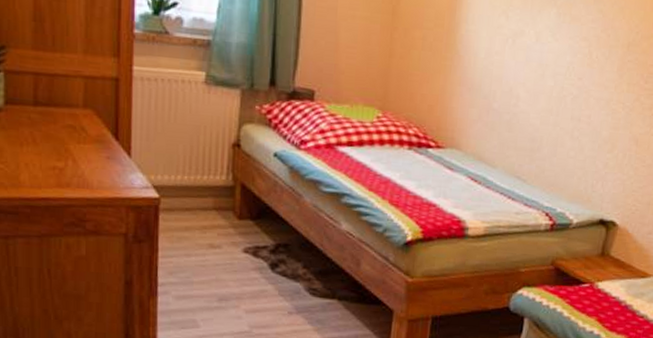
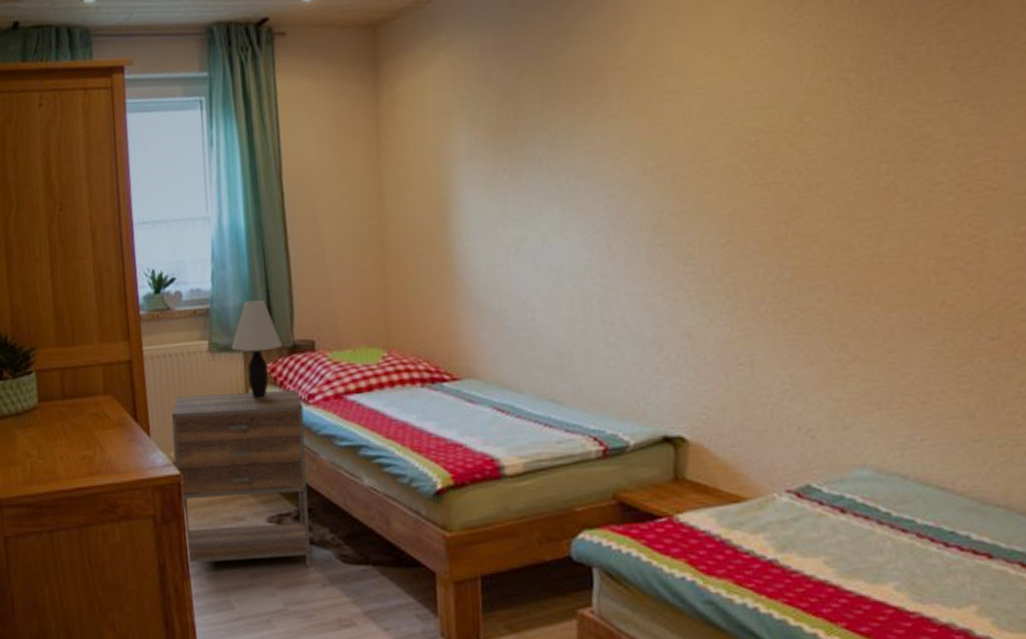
nightstand: none [153,122,294,296] -> present [171,389,311,567]
table lamp: none [229,40,283,138] -> present [231,300,283,400]

